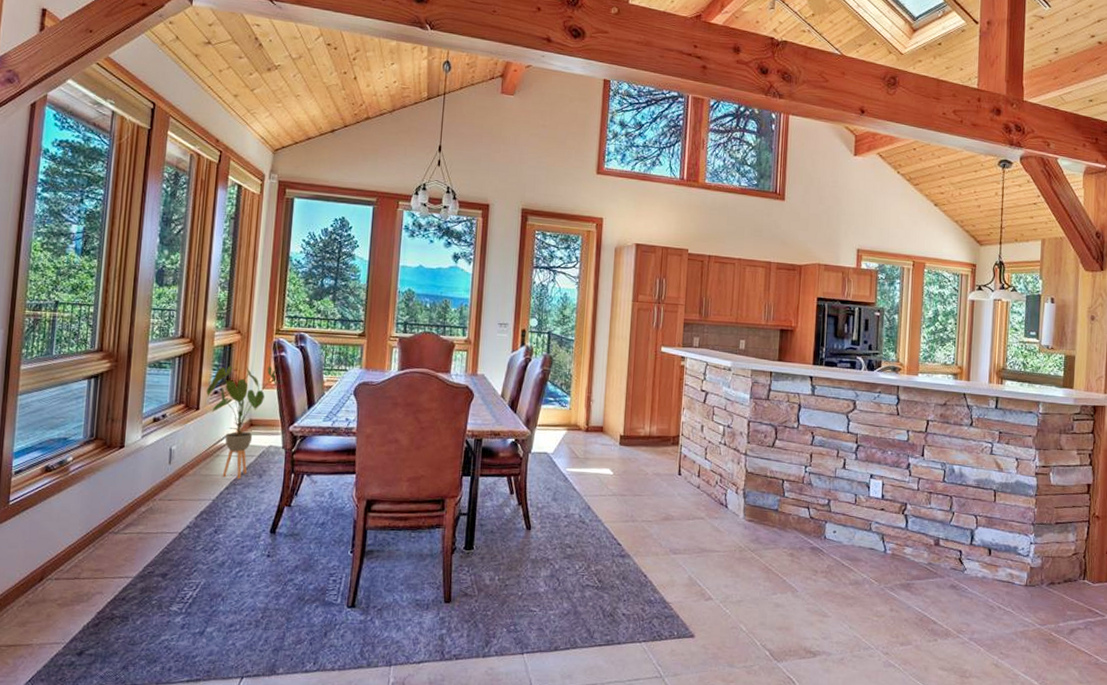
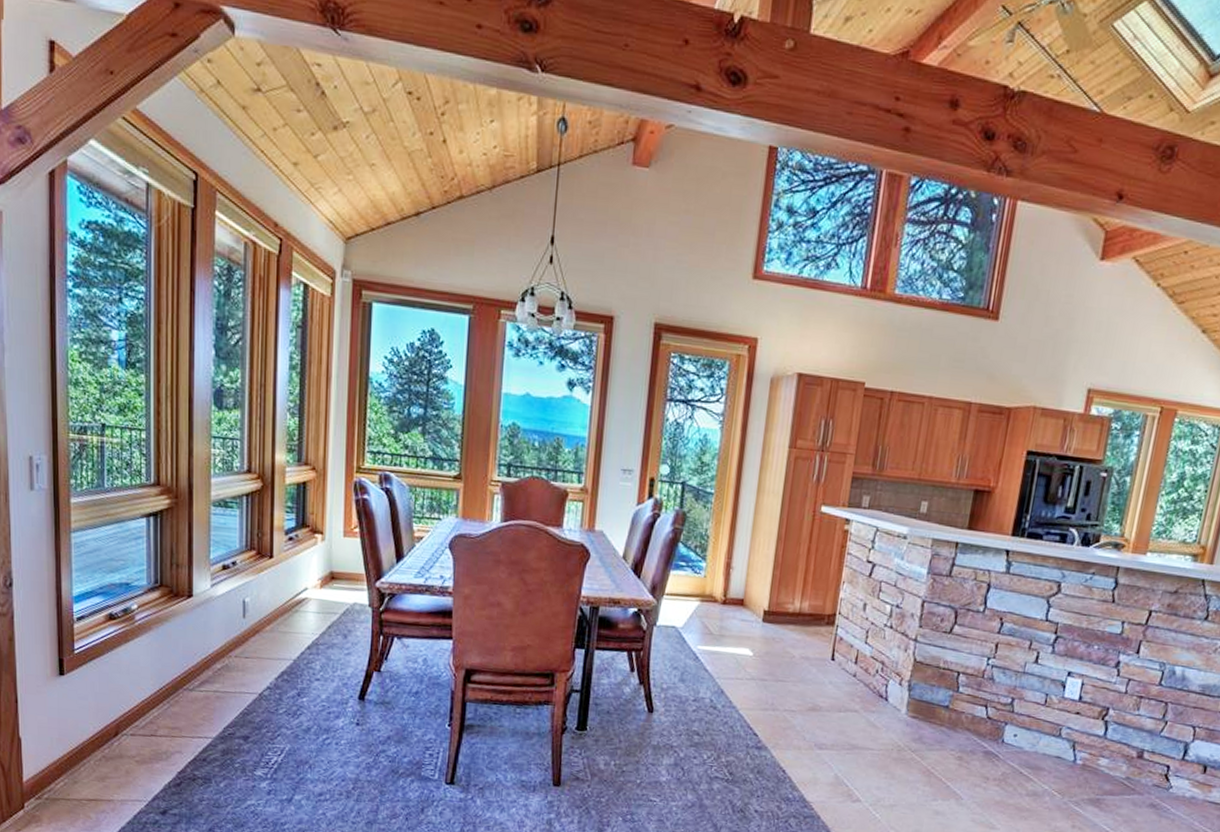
house plant: present [206,366,276,480] -> none [279,508,359,639]

